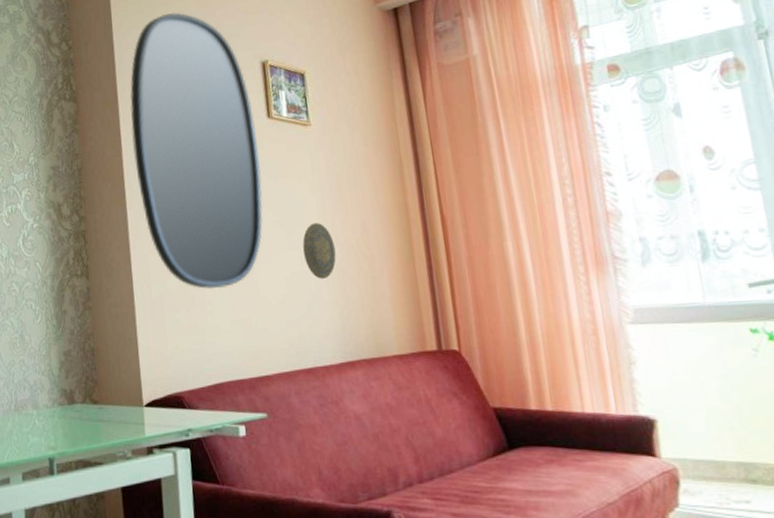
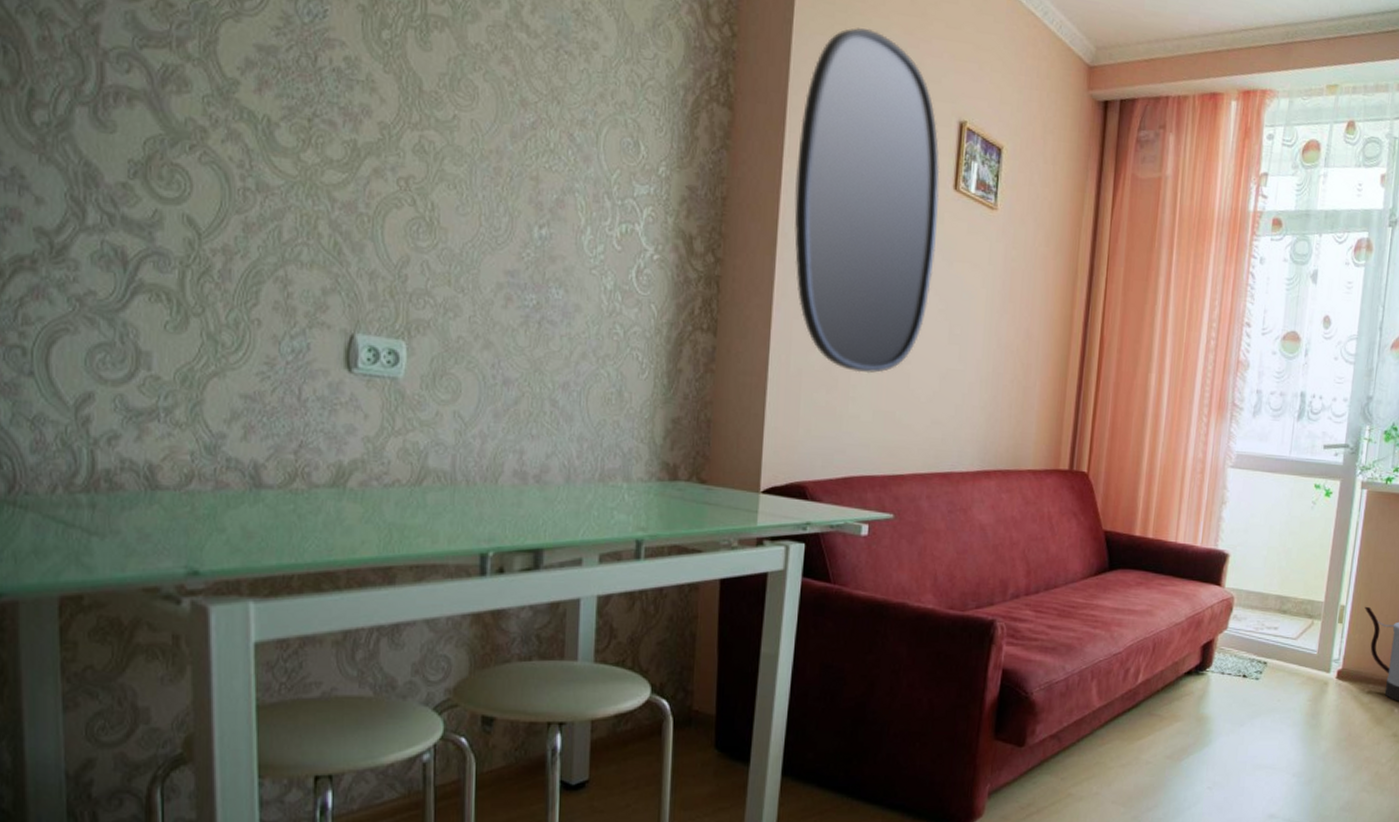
decorative plate: present [302,223,336,279] -> none [963,319,996,381]

